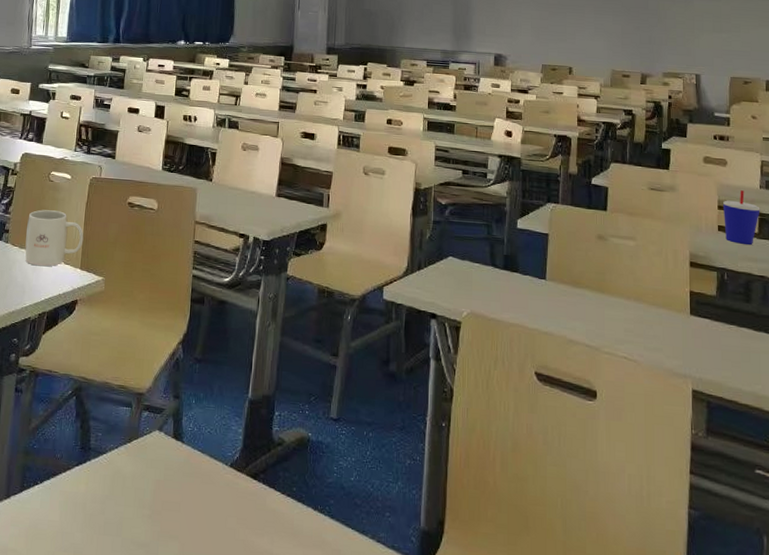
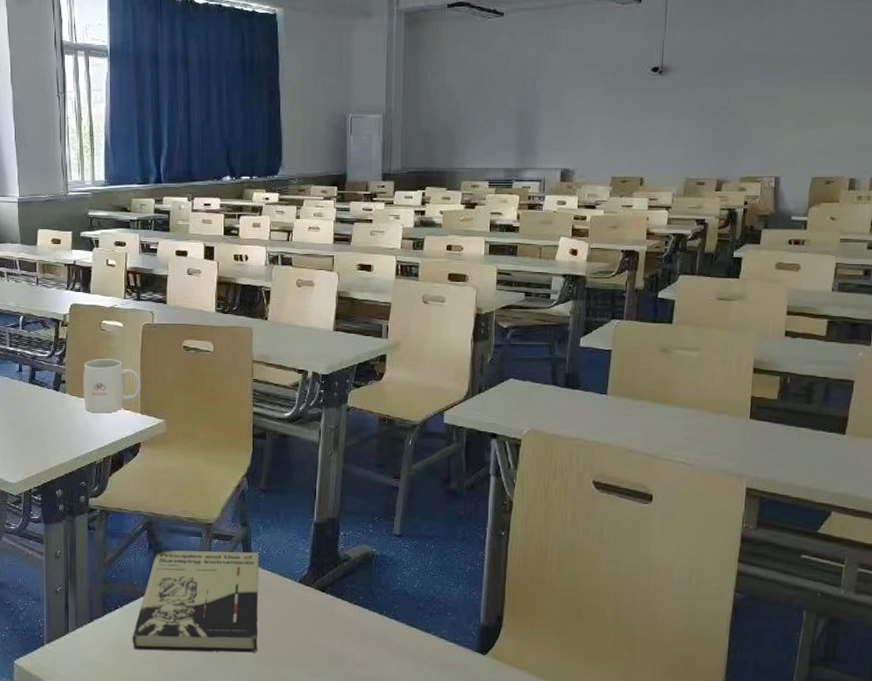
book: none [49,420,190,547] -> present [132,550,259,653]
beverage cup: present [723,190,760,246] -> none [791,295,830,349]

